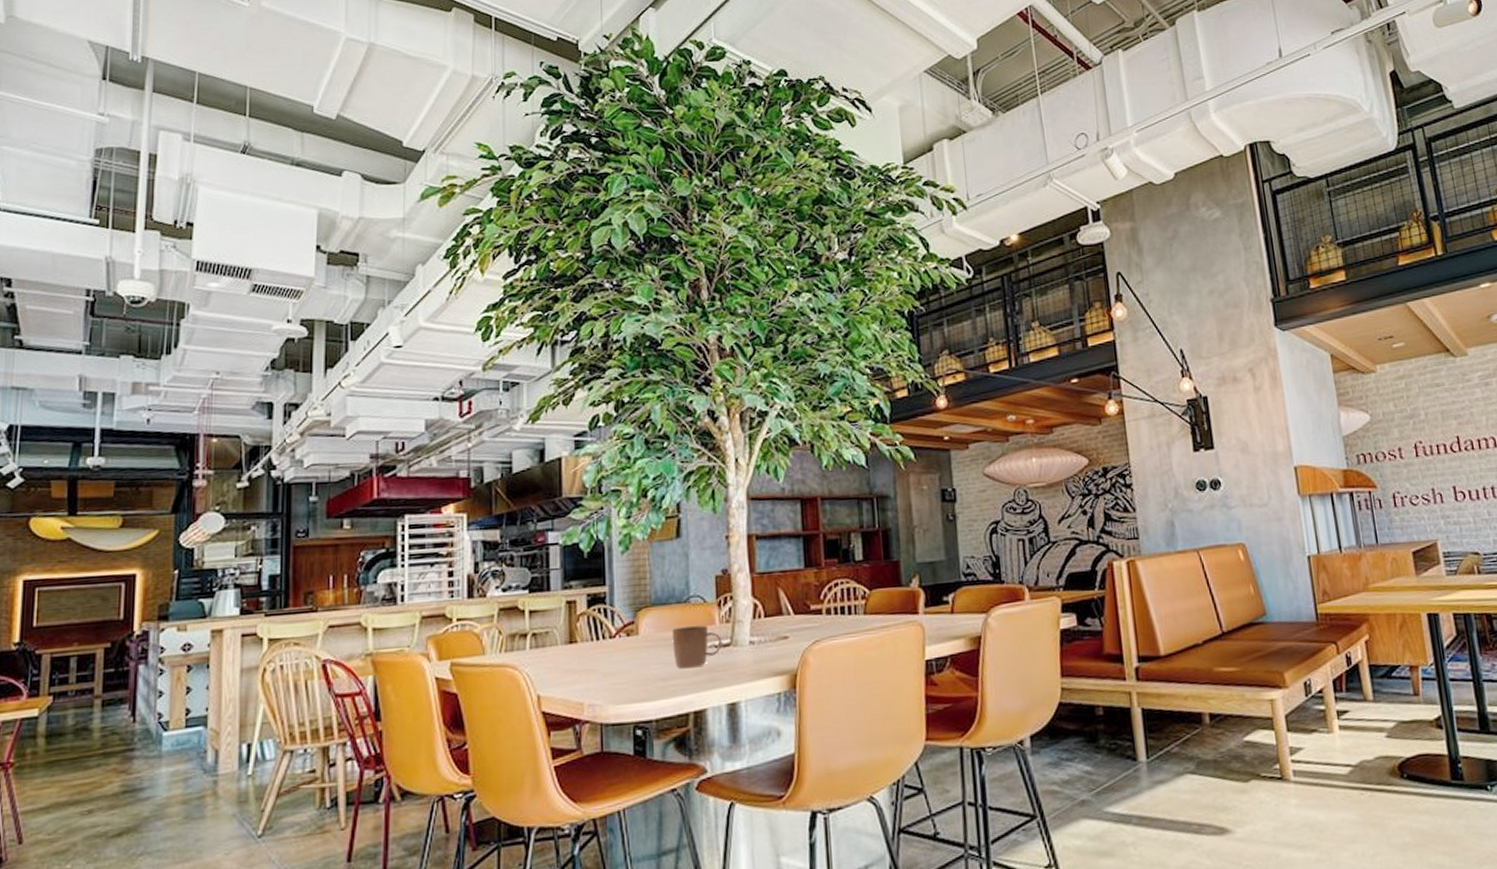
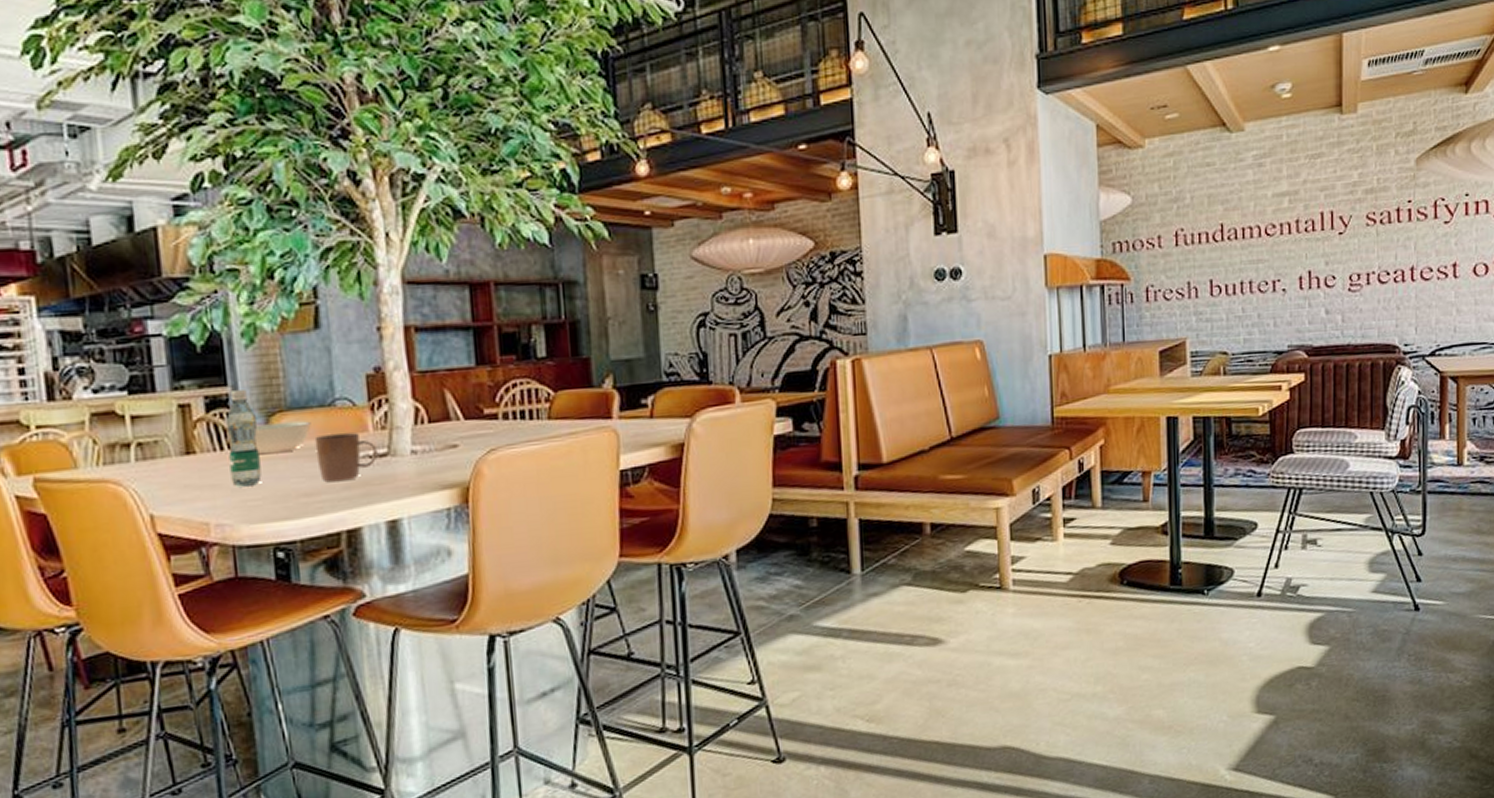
bottle: none [602,589,628,672] -> present [225,390,262,488]
bowl: none [623,615,670,644] -> present [254,421,312,455]

